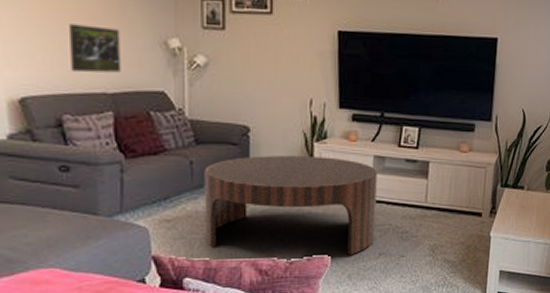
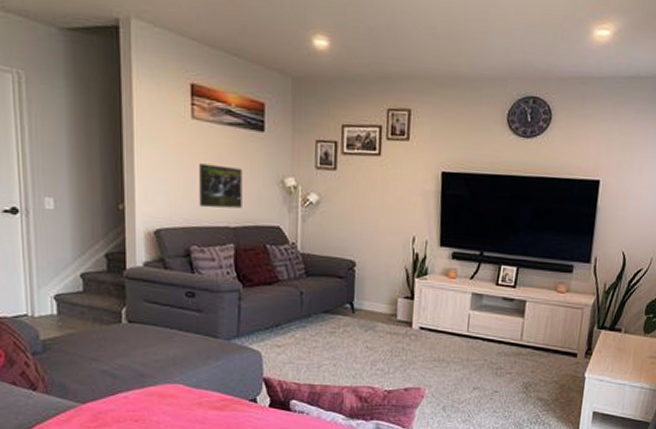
coffee table: present [204,156,378,254] -> none [310,289,475,387]

